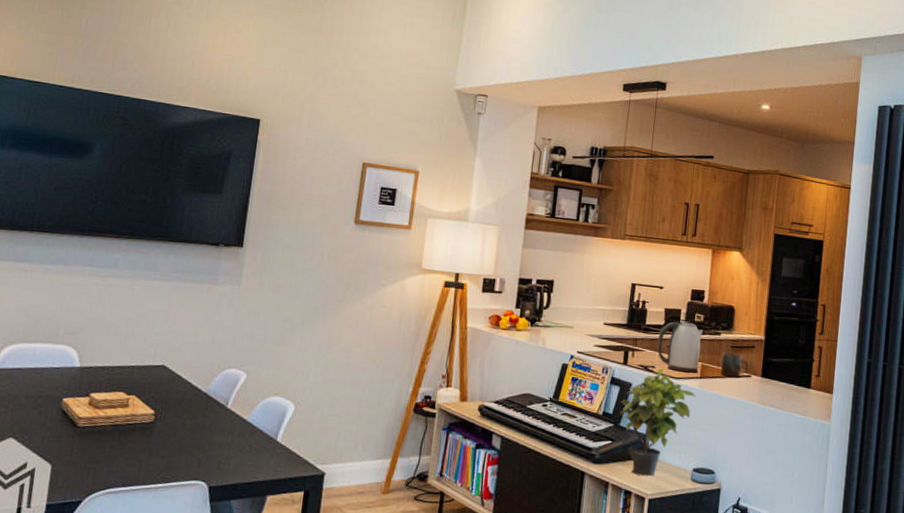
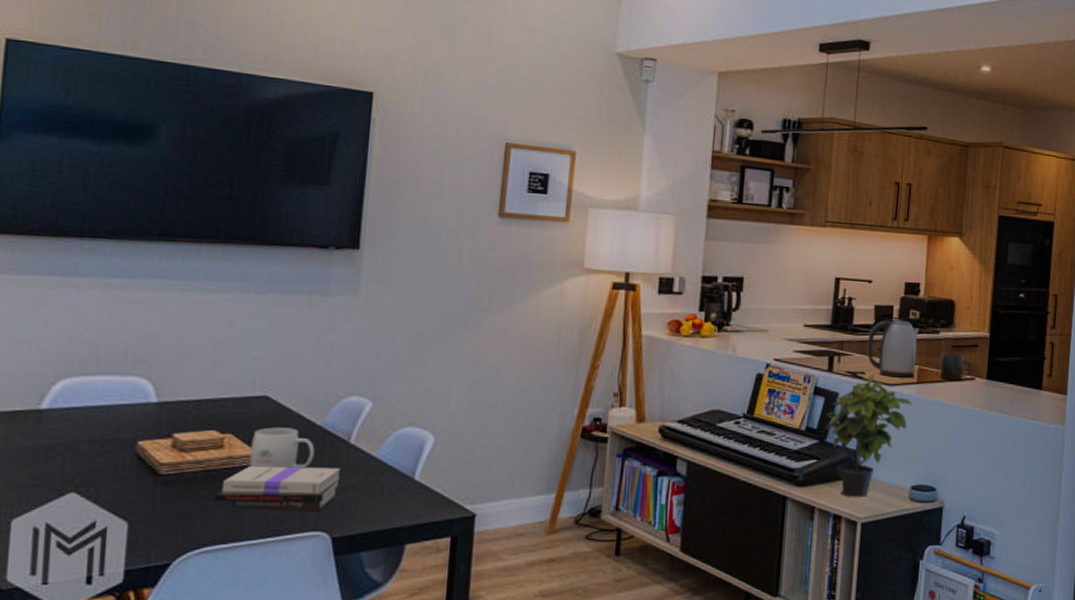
books: none [118,422,219,463] -> present [214,465,341,511]
mug: none [147,391,199,427] -> present [249,427,315,469]

